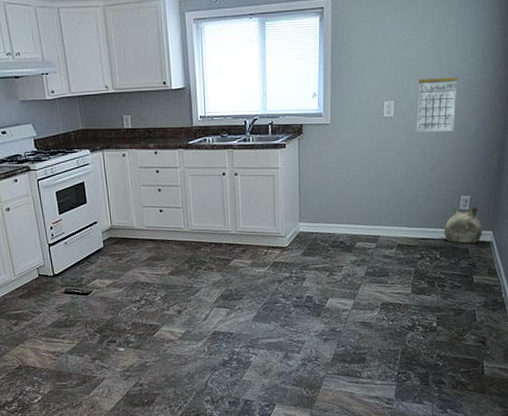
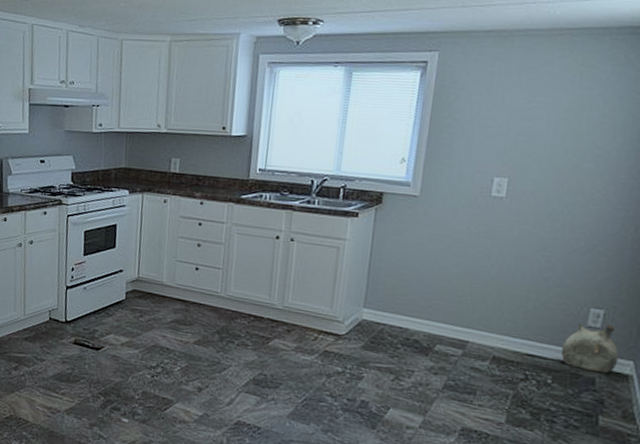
calendar: present [416,77,458,133] -> none [534,156,601,225]

